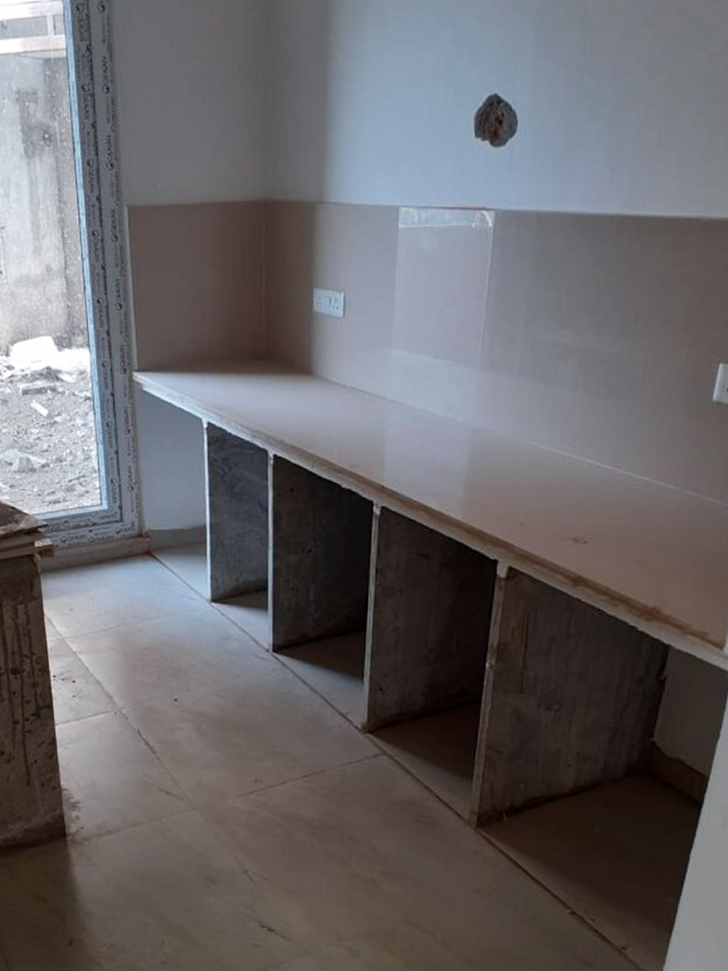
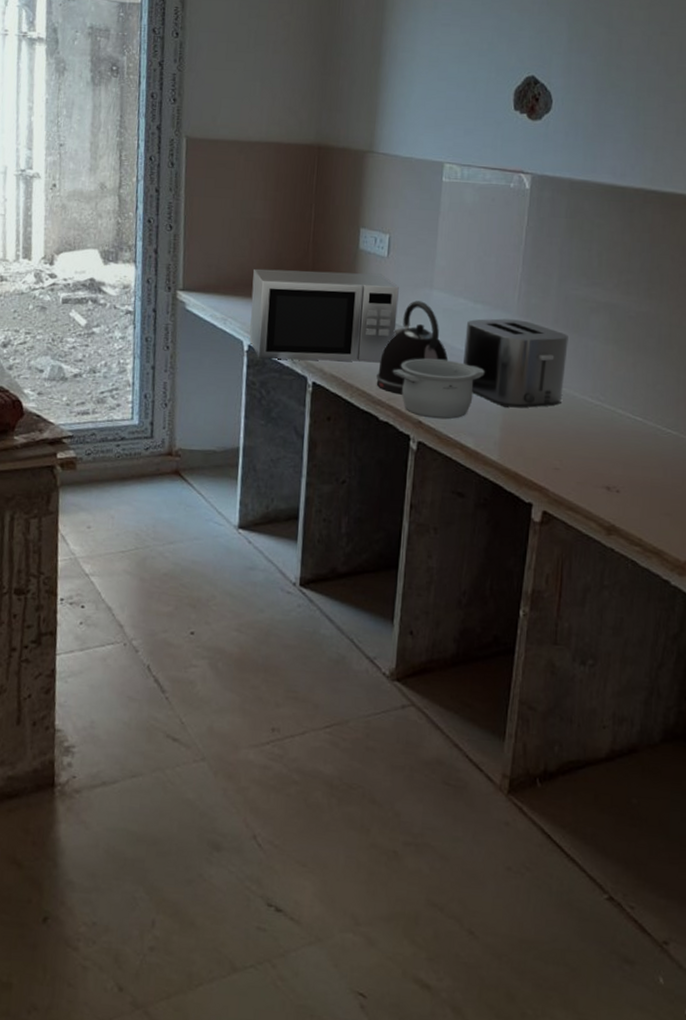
microwave: none [207,336,356,435] -> present [249,268,399,362]
kettle: none [337,361,410,461] -> present [376,300,449,395]
cooking pot: none [353,421,448,482] -> present [392,358,485,419]
toaster: none [424,373,535,467] -> present [462,318,568,408]

